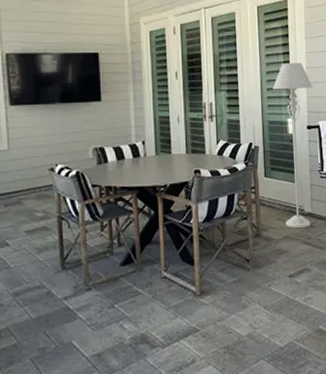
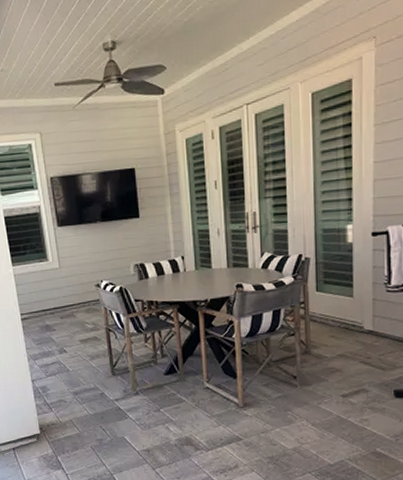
floor lamp: present [272,63,313,229] -> none [328,157,382,347]

